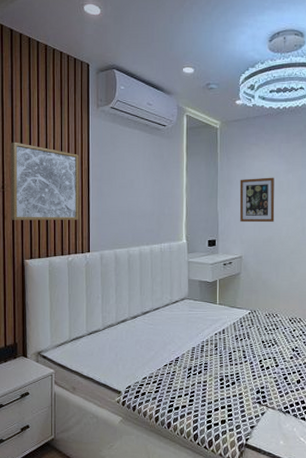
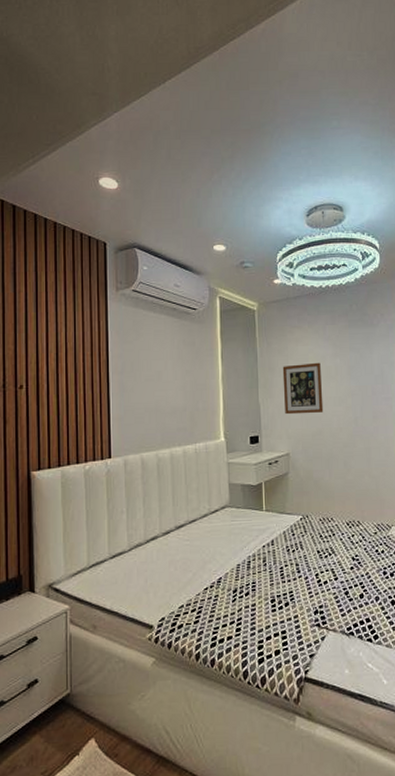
wall art: present [10,142,80,221] -> none [13,332,97,425]

